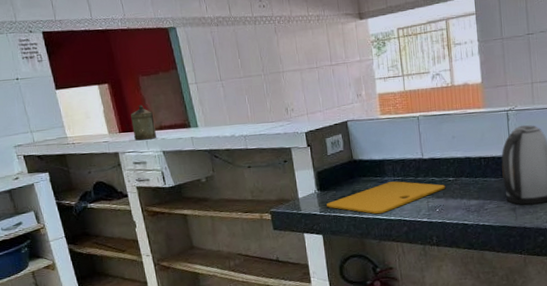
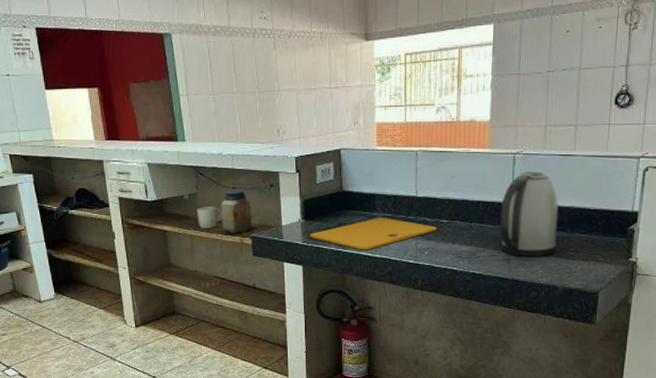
canister: present [131,103,156,141] -> none [118,112,142,150]
mug: none [215,186,240,209] -> present [197,206,222,229]
jar: none [238,168,270,211] -> present [221,190,252,234]

